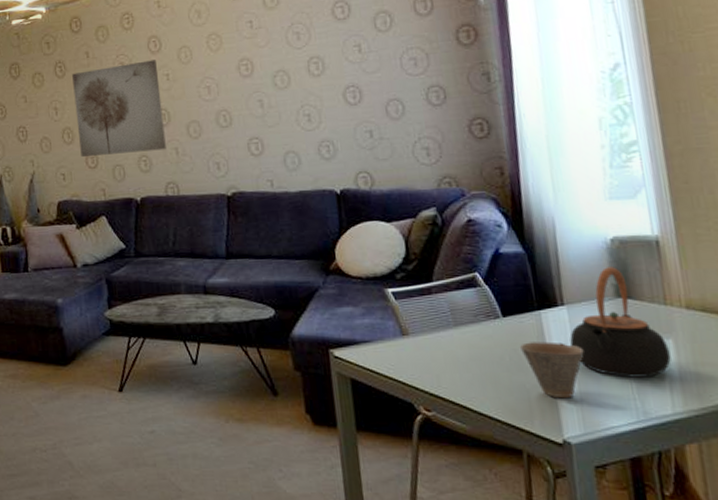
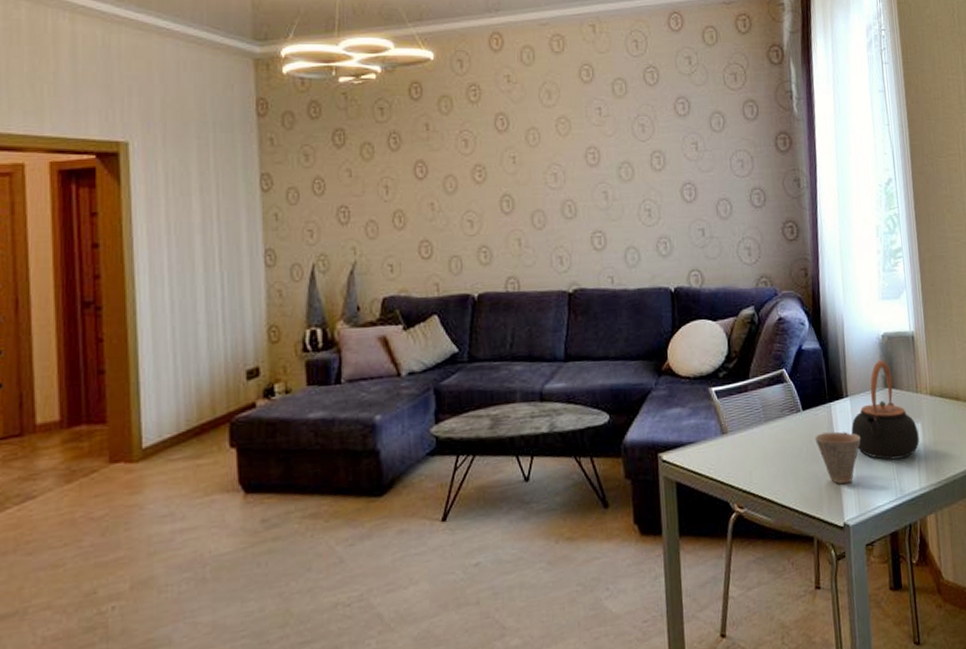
wall art: present [72,60,166,158] -> none [408,139,509,246]

